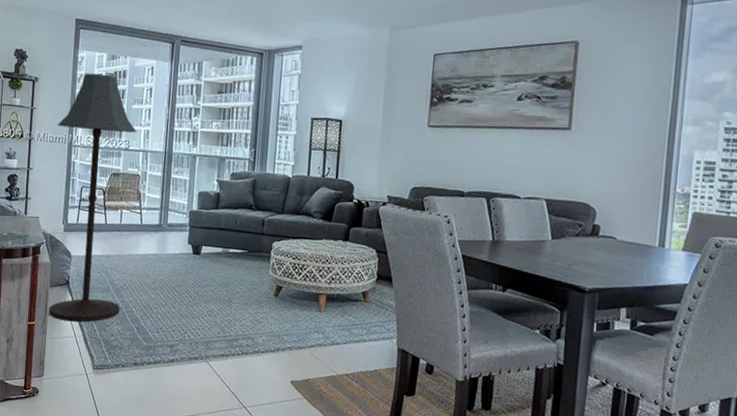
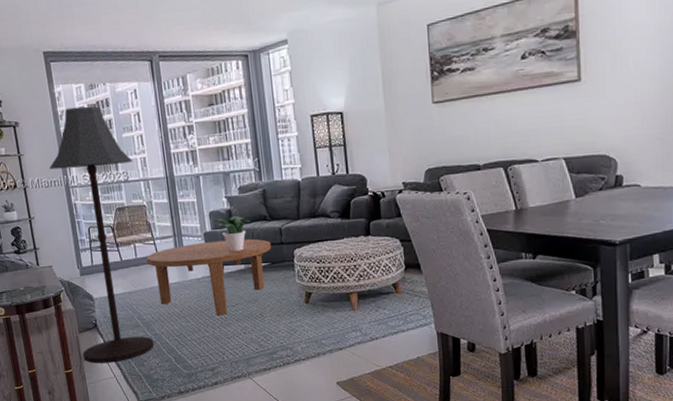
coffee table: none [129,219,252,294] -> present [146,238,272,316]
potted plant: none [201,200,237,234] -> present [214,216,252,252]

